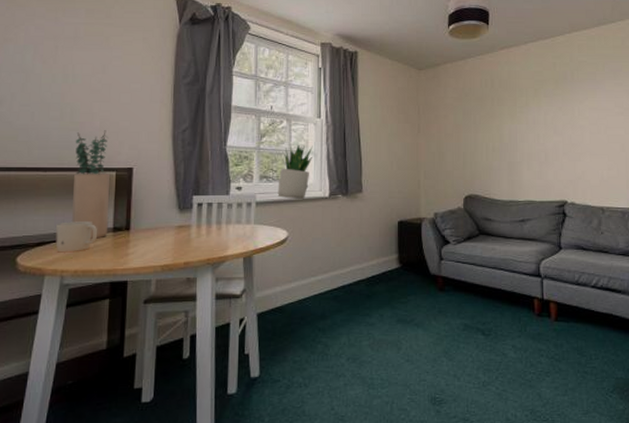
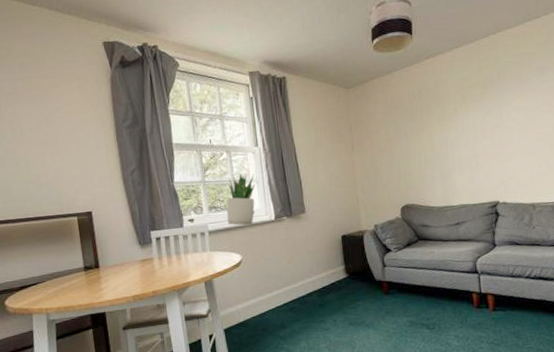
mug: present [55,221,98,253] -> none [32,263,72,294]
vase: present [72,130,111,239] -> none [34,179,81,279]

